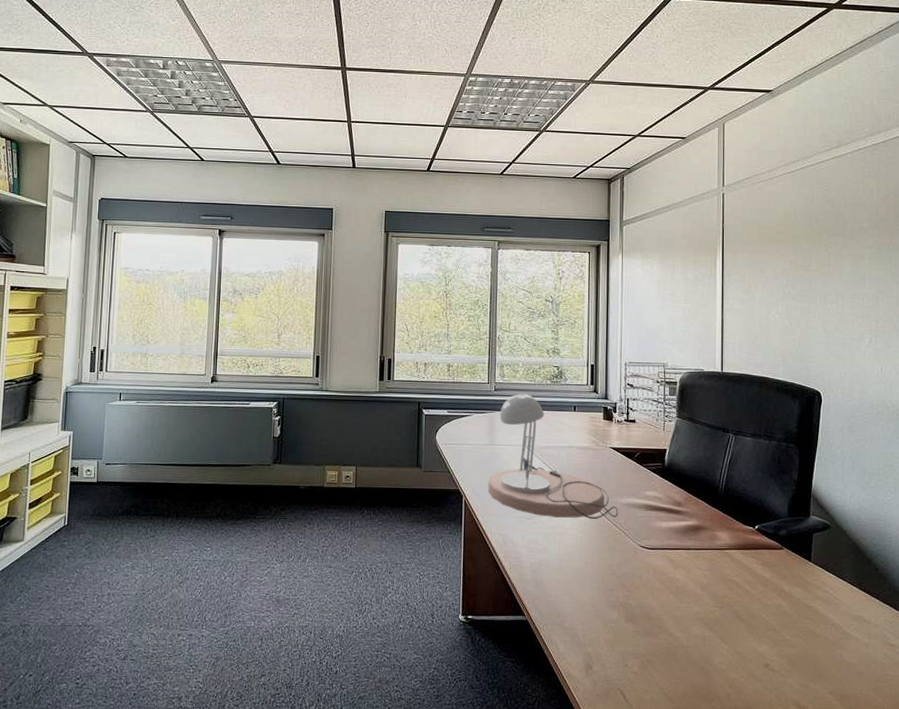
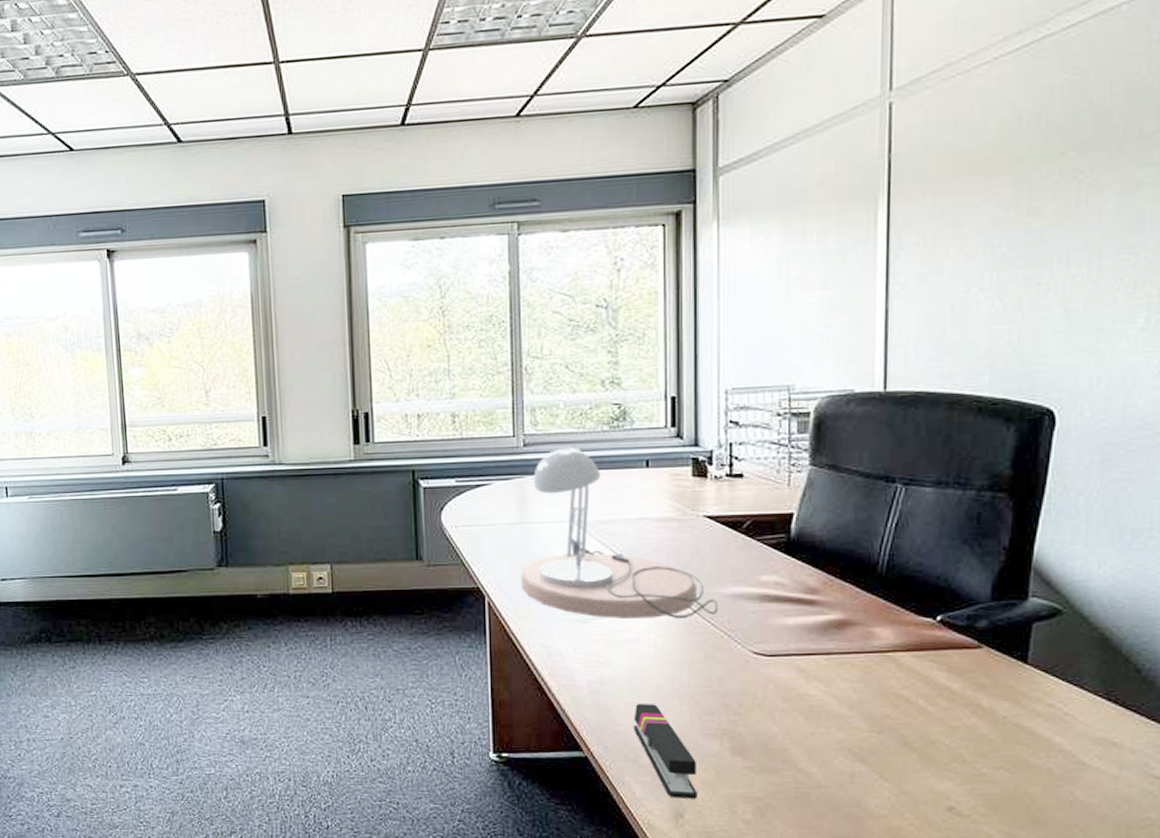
stapler: none [560,581,602,654] -> present [633,704,697,799]

